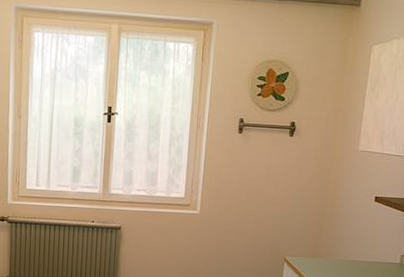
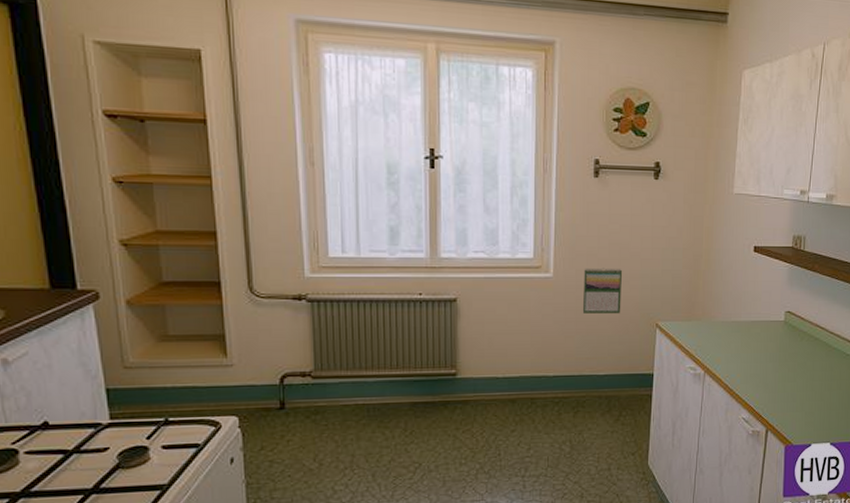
calendar: none [222,207,257,248] -> present [582,268,622,314]

